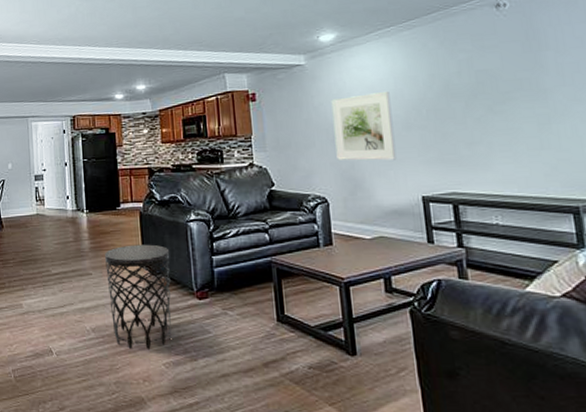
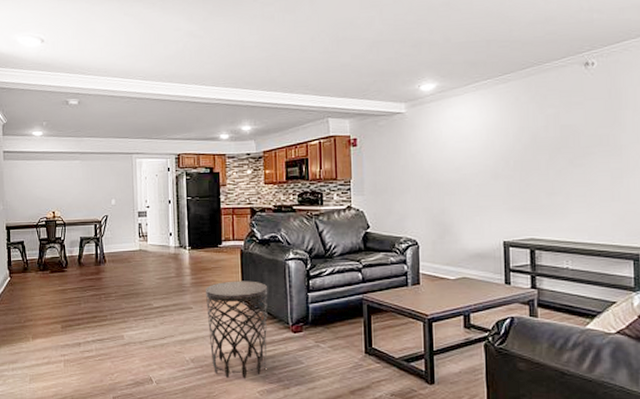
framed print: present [331,91,397,161] -> none [427,141,484,207]

